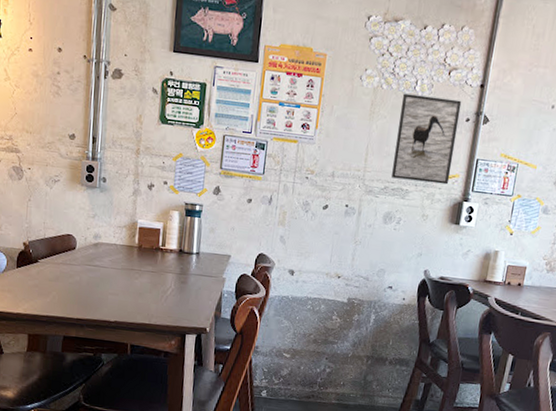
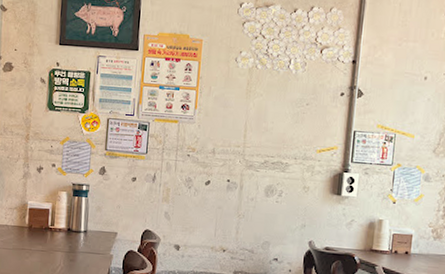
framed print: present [392,93,462,185] -> none [271,72,335,157]

